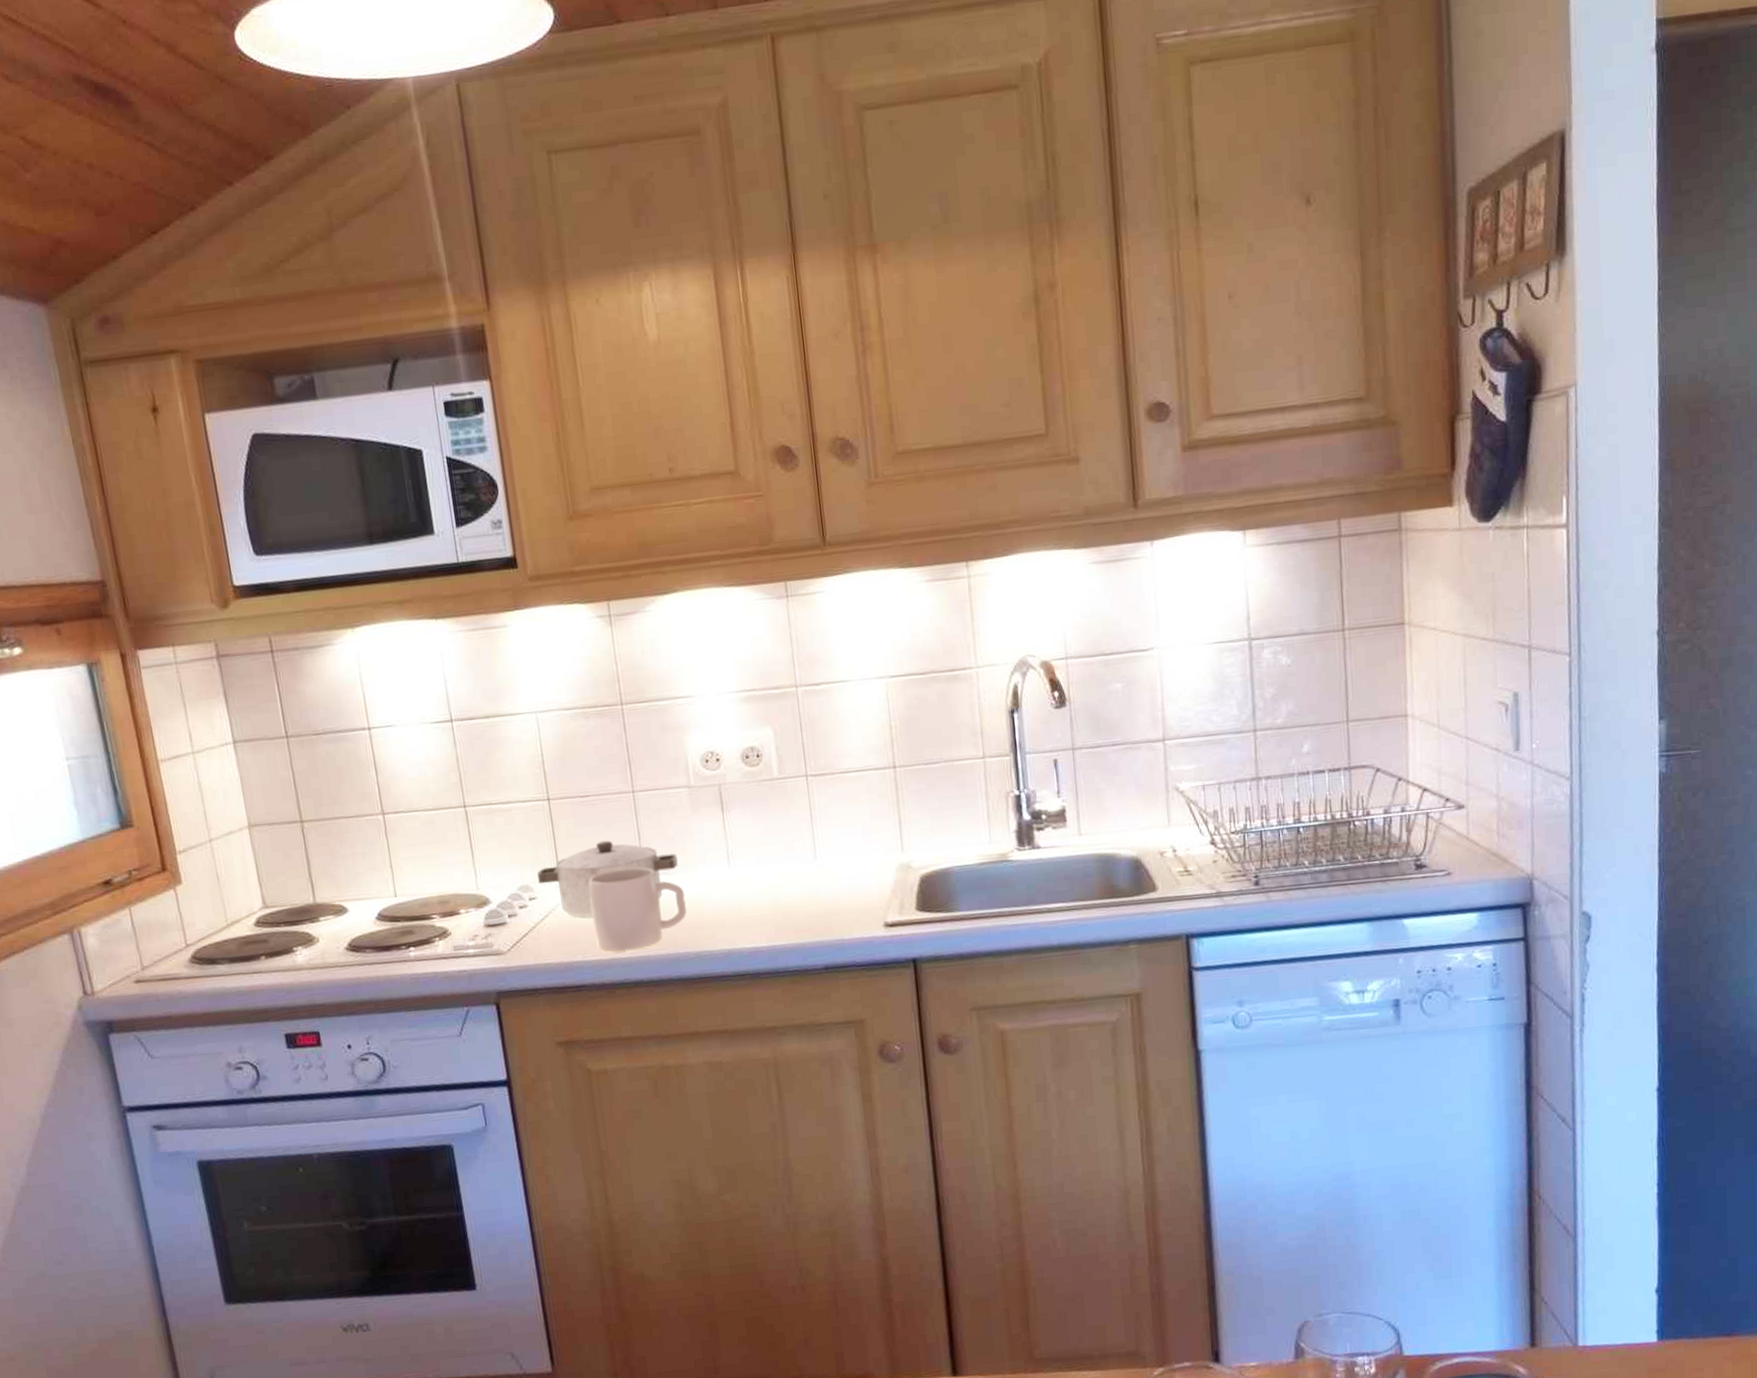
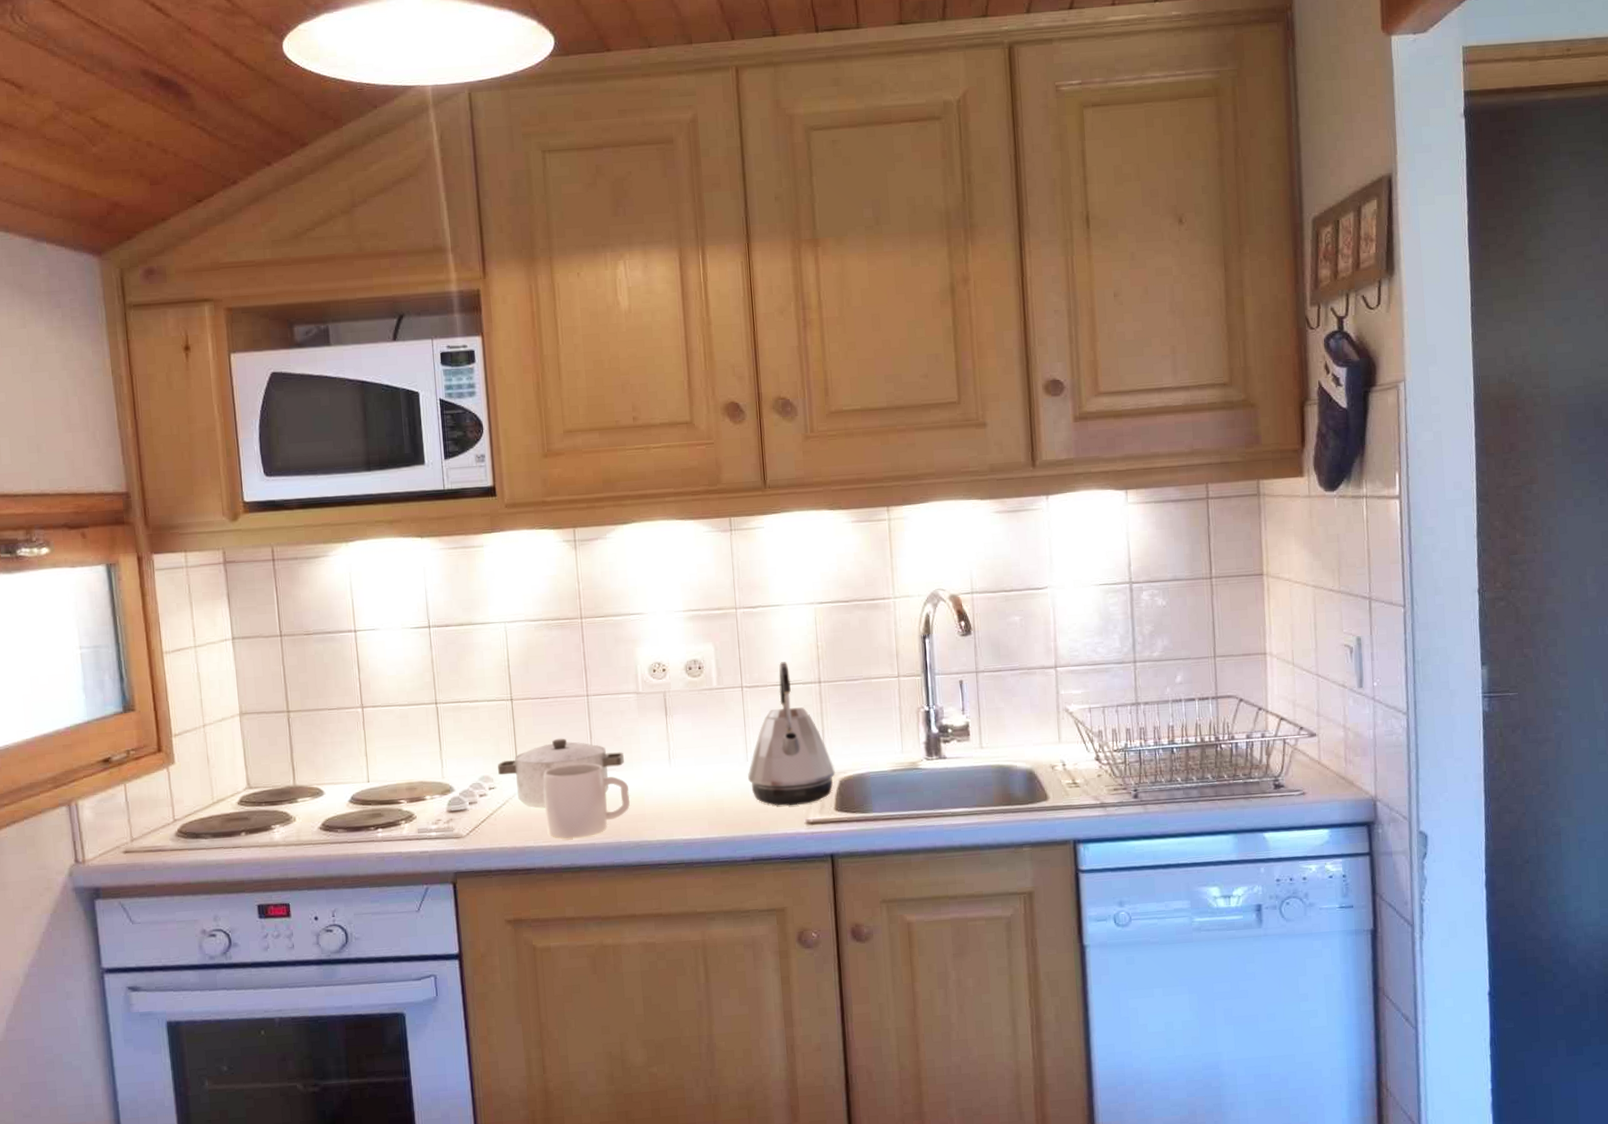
kettle: none [817,745,916,907] -> present [748,662,836,806]

